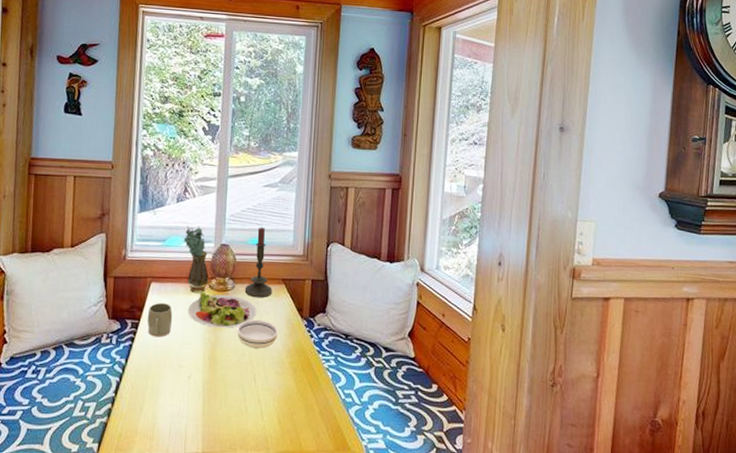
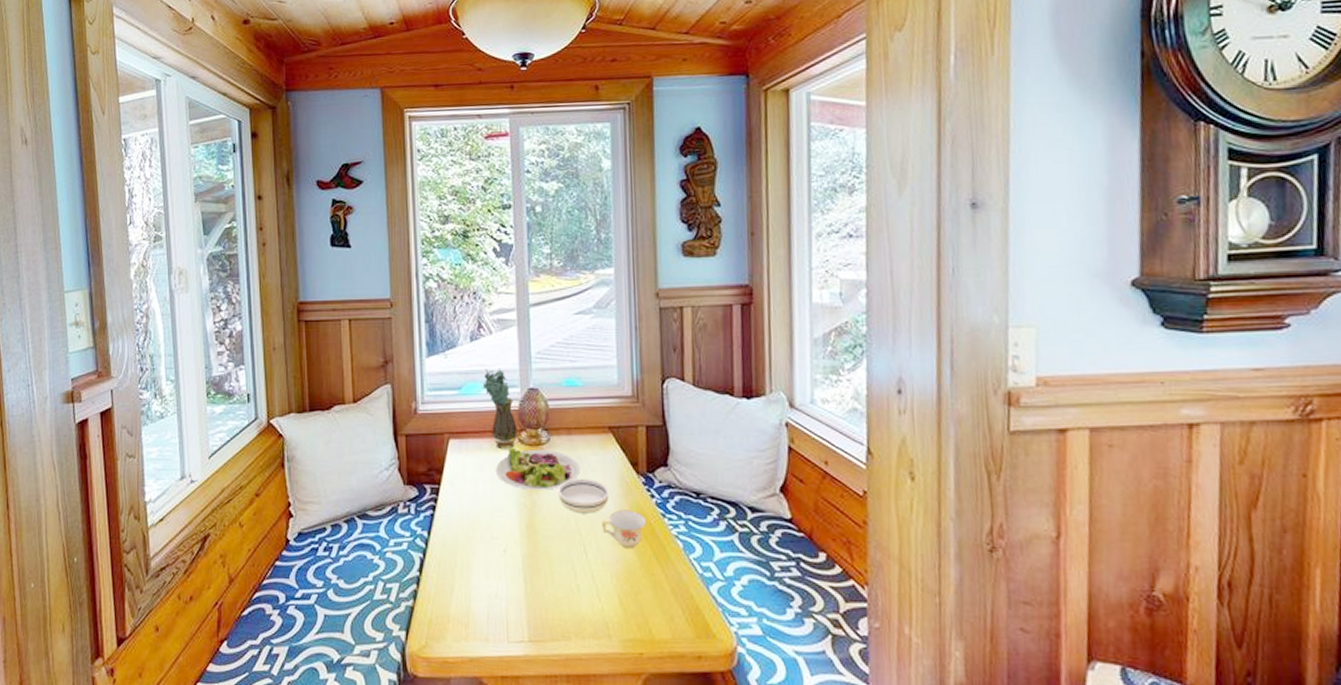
mug: present [147,303,173,337] -> none [448,463,479,504]
candle: present [244,226,272,298] -> none [562,362,597,452]
teacup: none [270,346,306,378] -> present [602,510,647,549]

